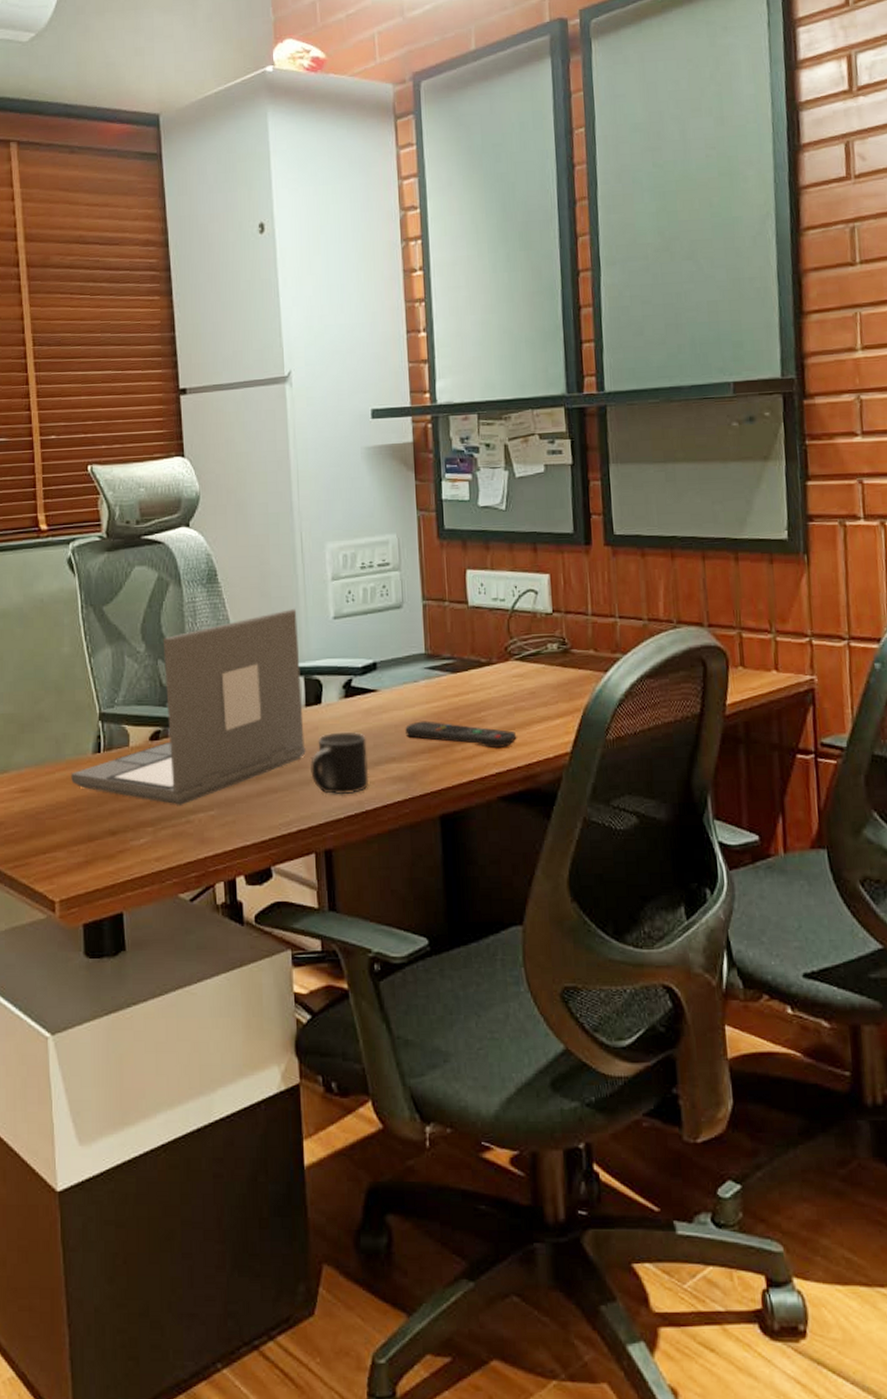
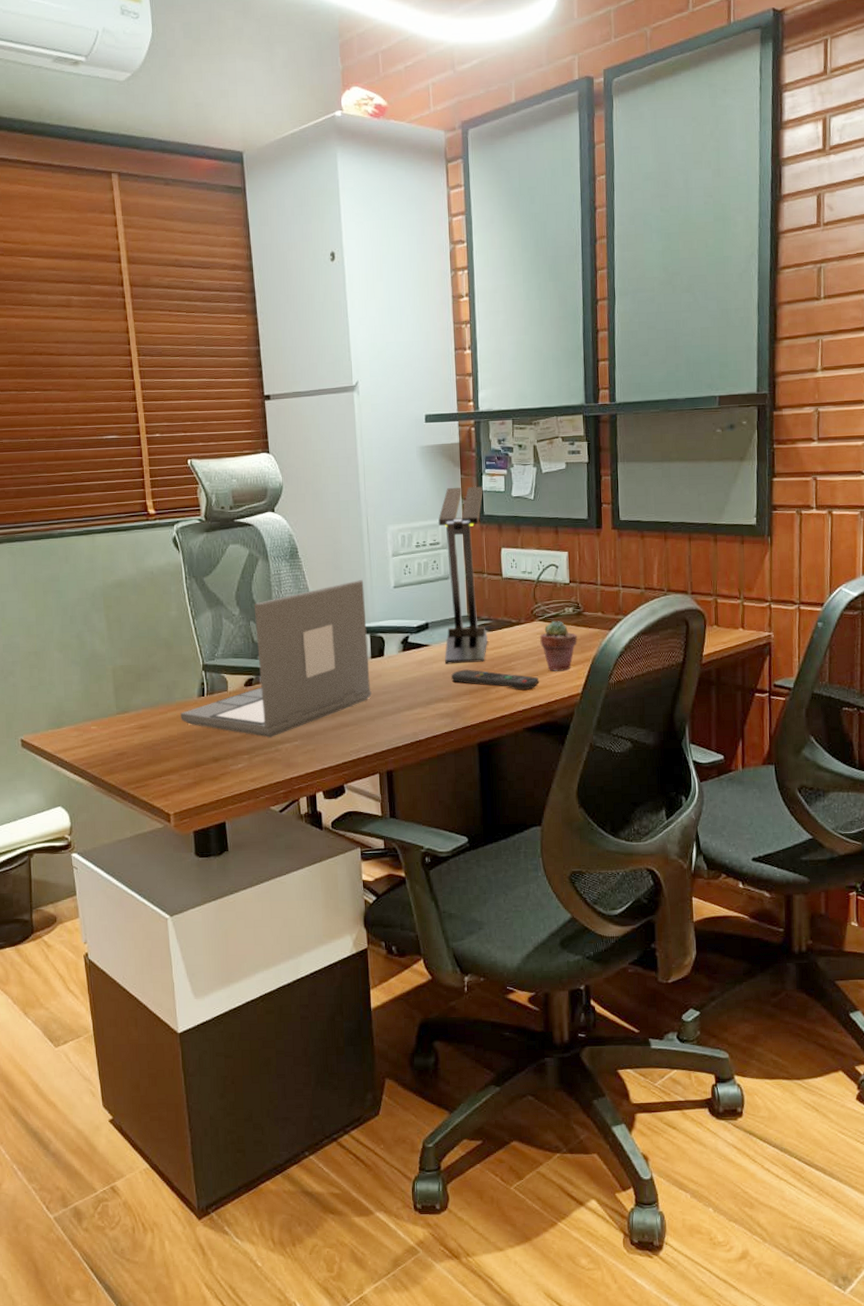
mug: present [310,731,369,795] -> none [375,678,422,728]
desk lamp: none [387,495,451,715] -> present [437,487,488,665]
potted succulent: none [515,660,564,724] -> present [539,621,577,671]

